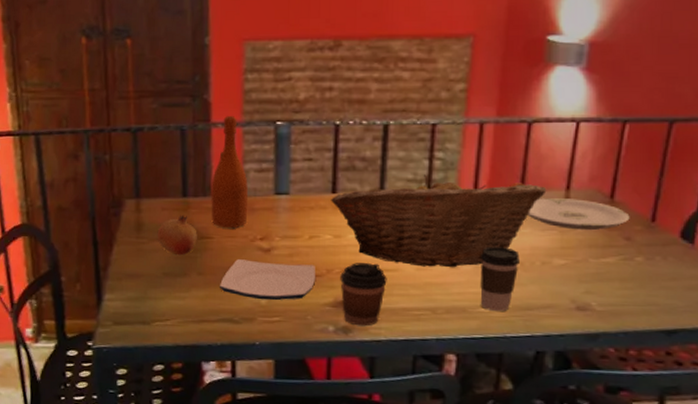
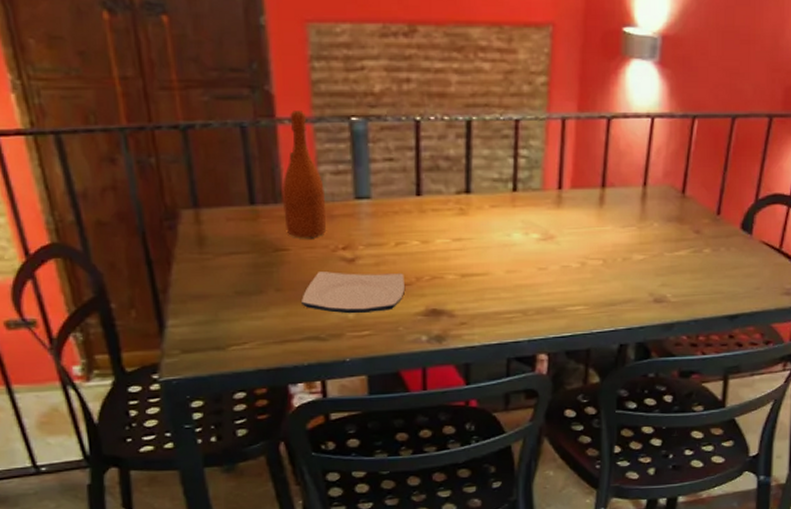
fruit: present [157,215,197,256] -> none [223,225,271,271]
fruit basket: present [331,174,547,268] -> none [416,173,626,269]
coffee cup: present [340,263,387,327] -> none [430,268,478,334]
coffee cup: present [480,246,520,312] -> none [567,245,603,310]
plate: present [528,198,630,231] -> none [609,195,699,226]

